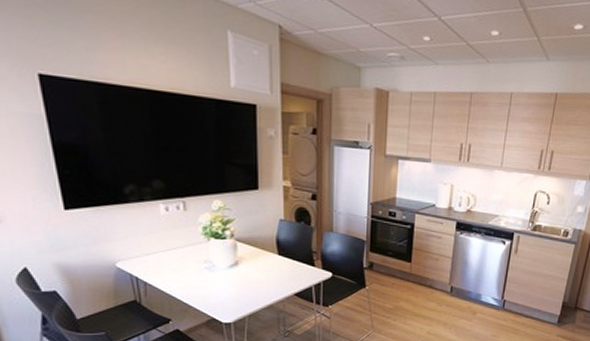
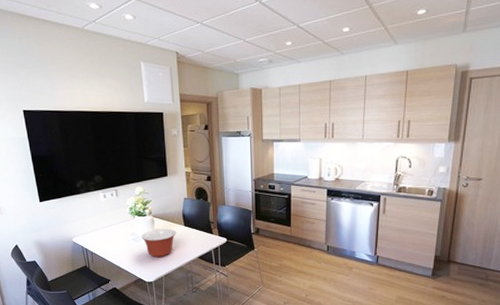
mixing bowl: none [218,256,266,293] -> present [141,228,176,258]

